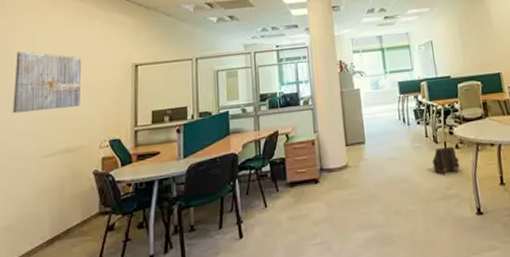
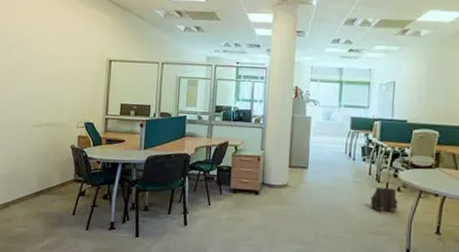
wall art: present [13,51,82,114] -> none [11,33,66,90]

